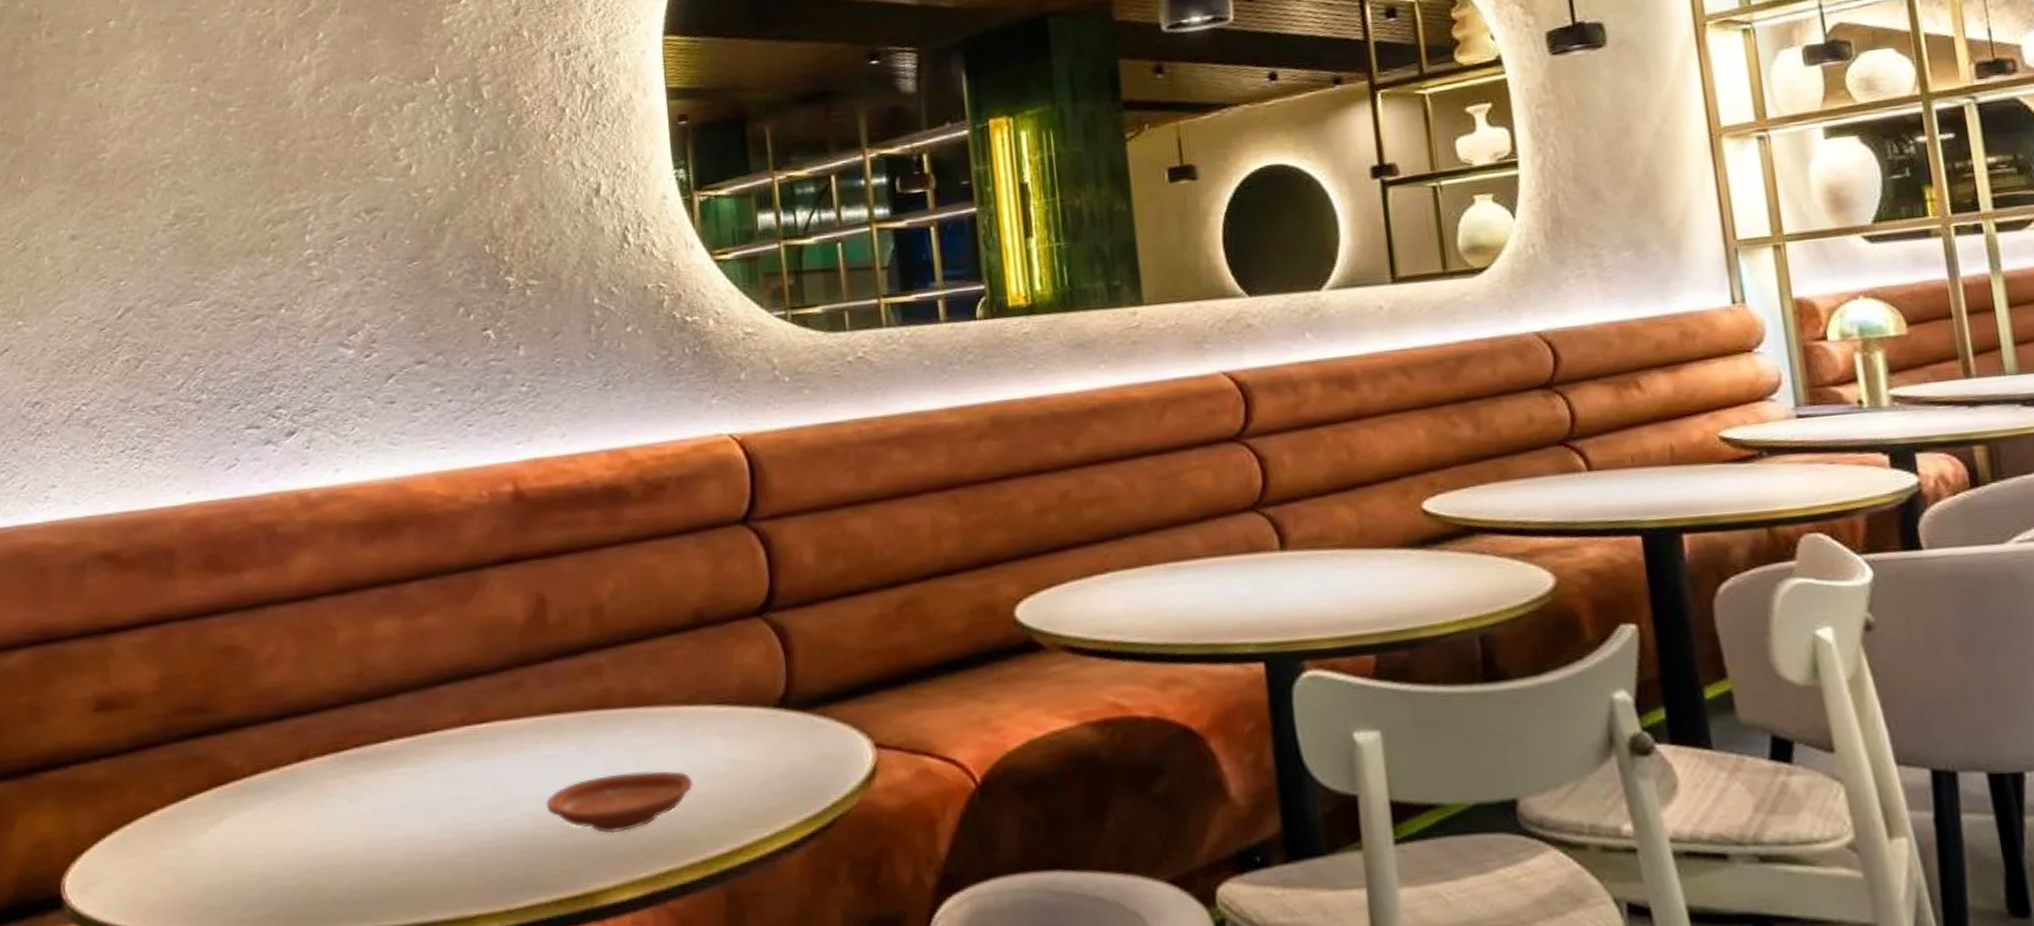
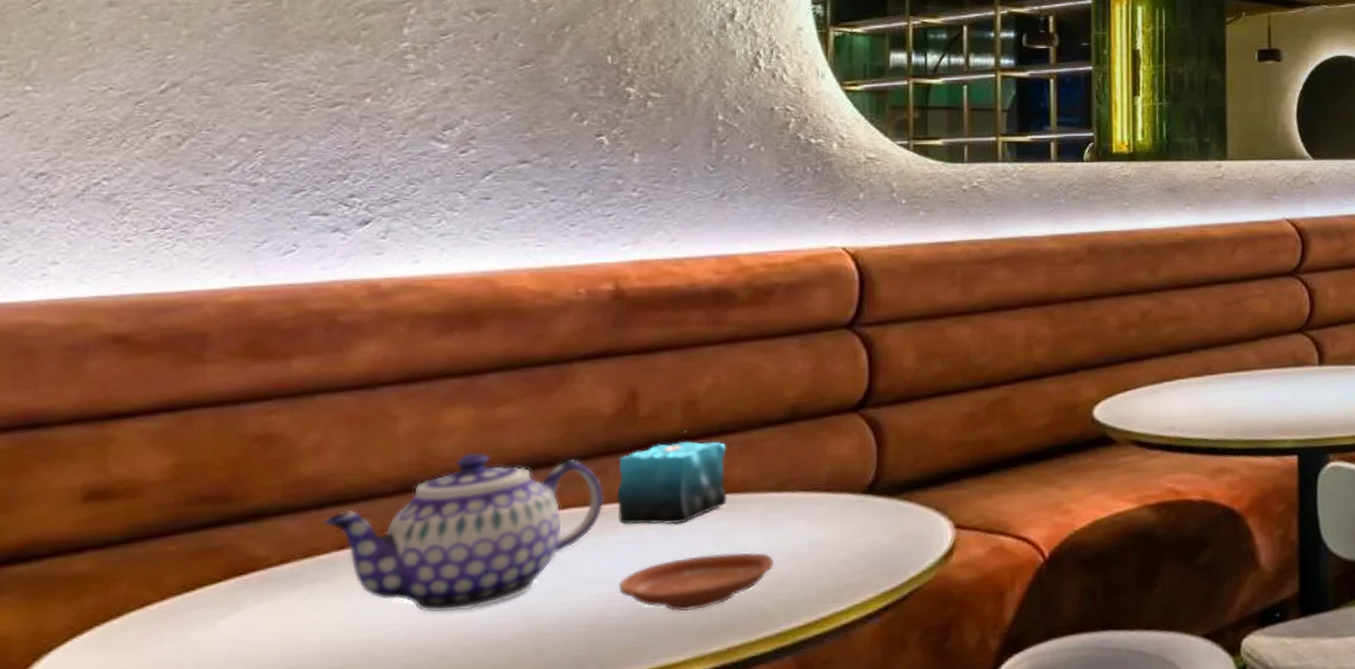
teapot: none [285,664,525,827] -> present [325,453,604,613]
candle: none [534,639,641,740] -> present [616,430,727,525]

